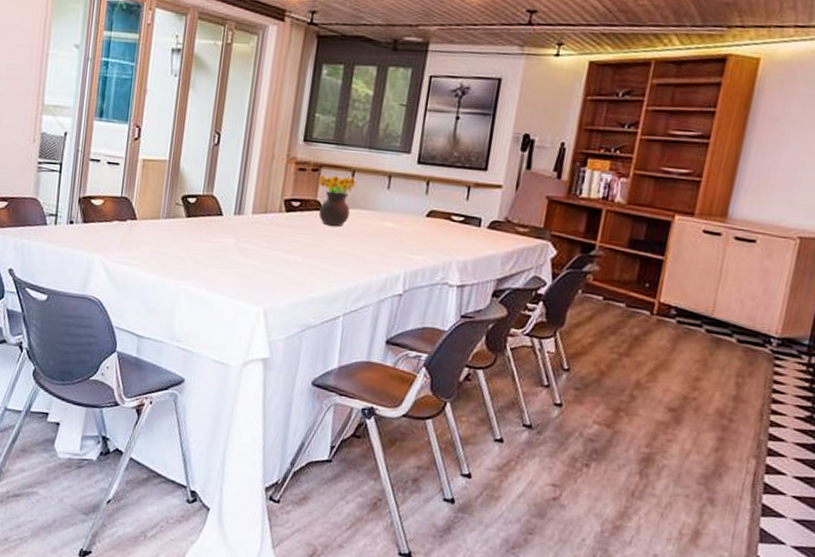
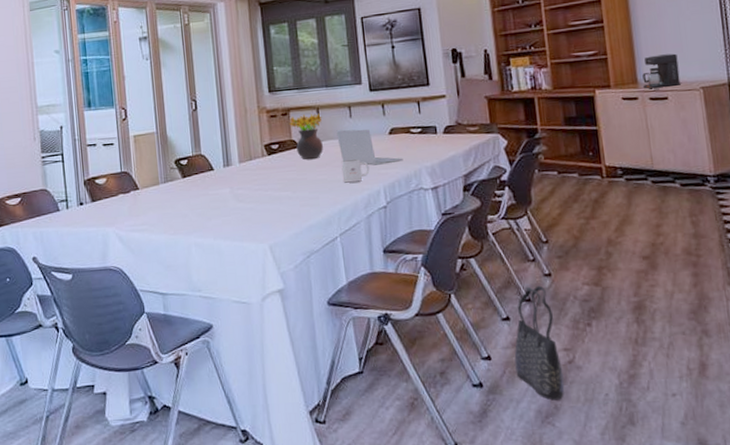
mug: none [361,234,395,262] -> present [341,158,370,183]
laptop: none [366,200,435,249] -> present [336,129,403,166]
tote bag: none [493,413,552,533] -> present [514,285,565,399]
coffee maker: none [731,189,784,230] -> present [642,53,681,89]

